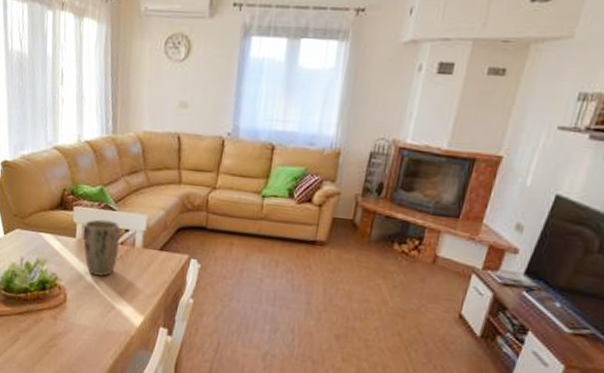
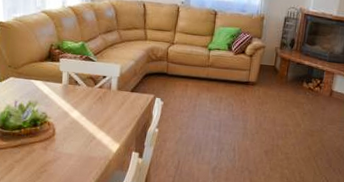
plant pot: present [83,219,120,277] -> none [68,68,99,114]

